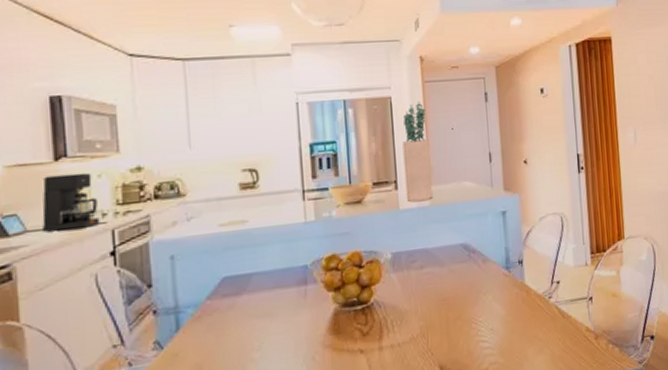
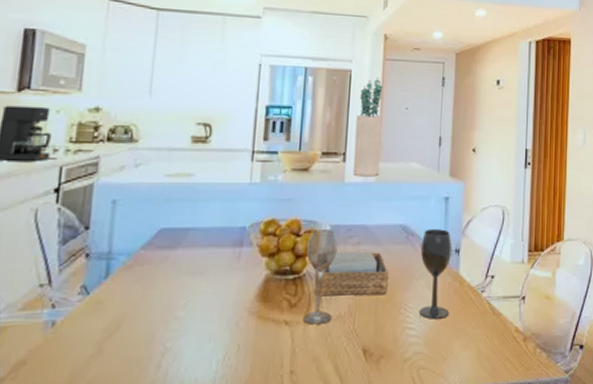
wineglass: none [370,257,405,350] -> present [302,229,338,325]
napkin holder: none [383,273,456,322] -> present [314,251,389,297]
wine glass: none [483,243,520,330] -> present [418,229,453,319]

